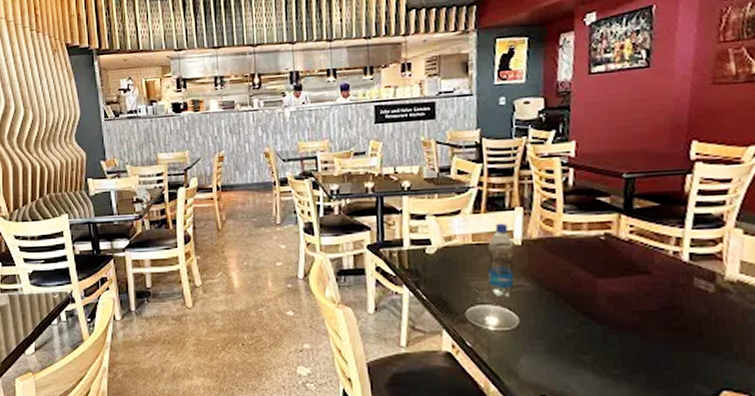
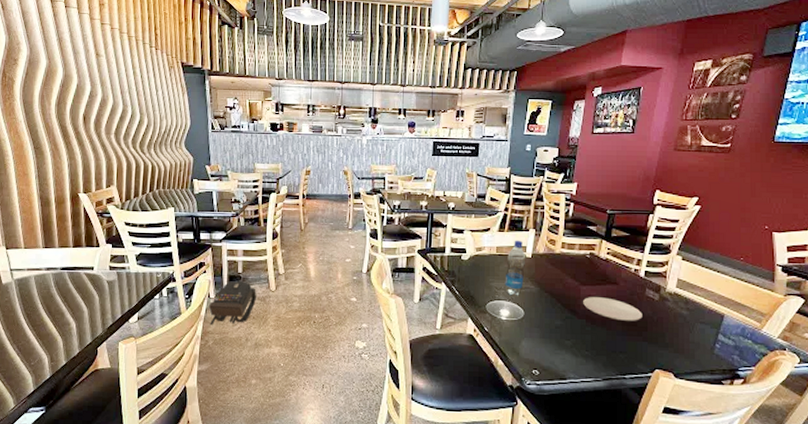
backpack: none [115,297,171,354] -> present [209,280,257,326]
plate: none [602,293,693,324] -> present [583,297,642,321]

